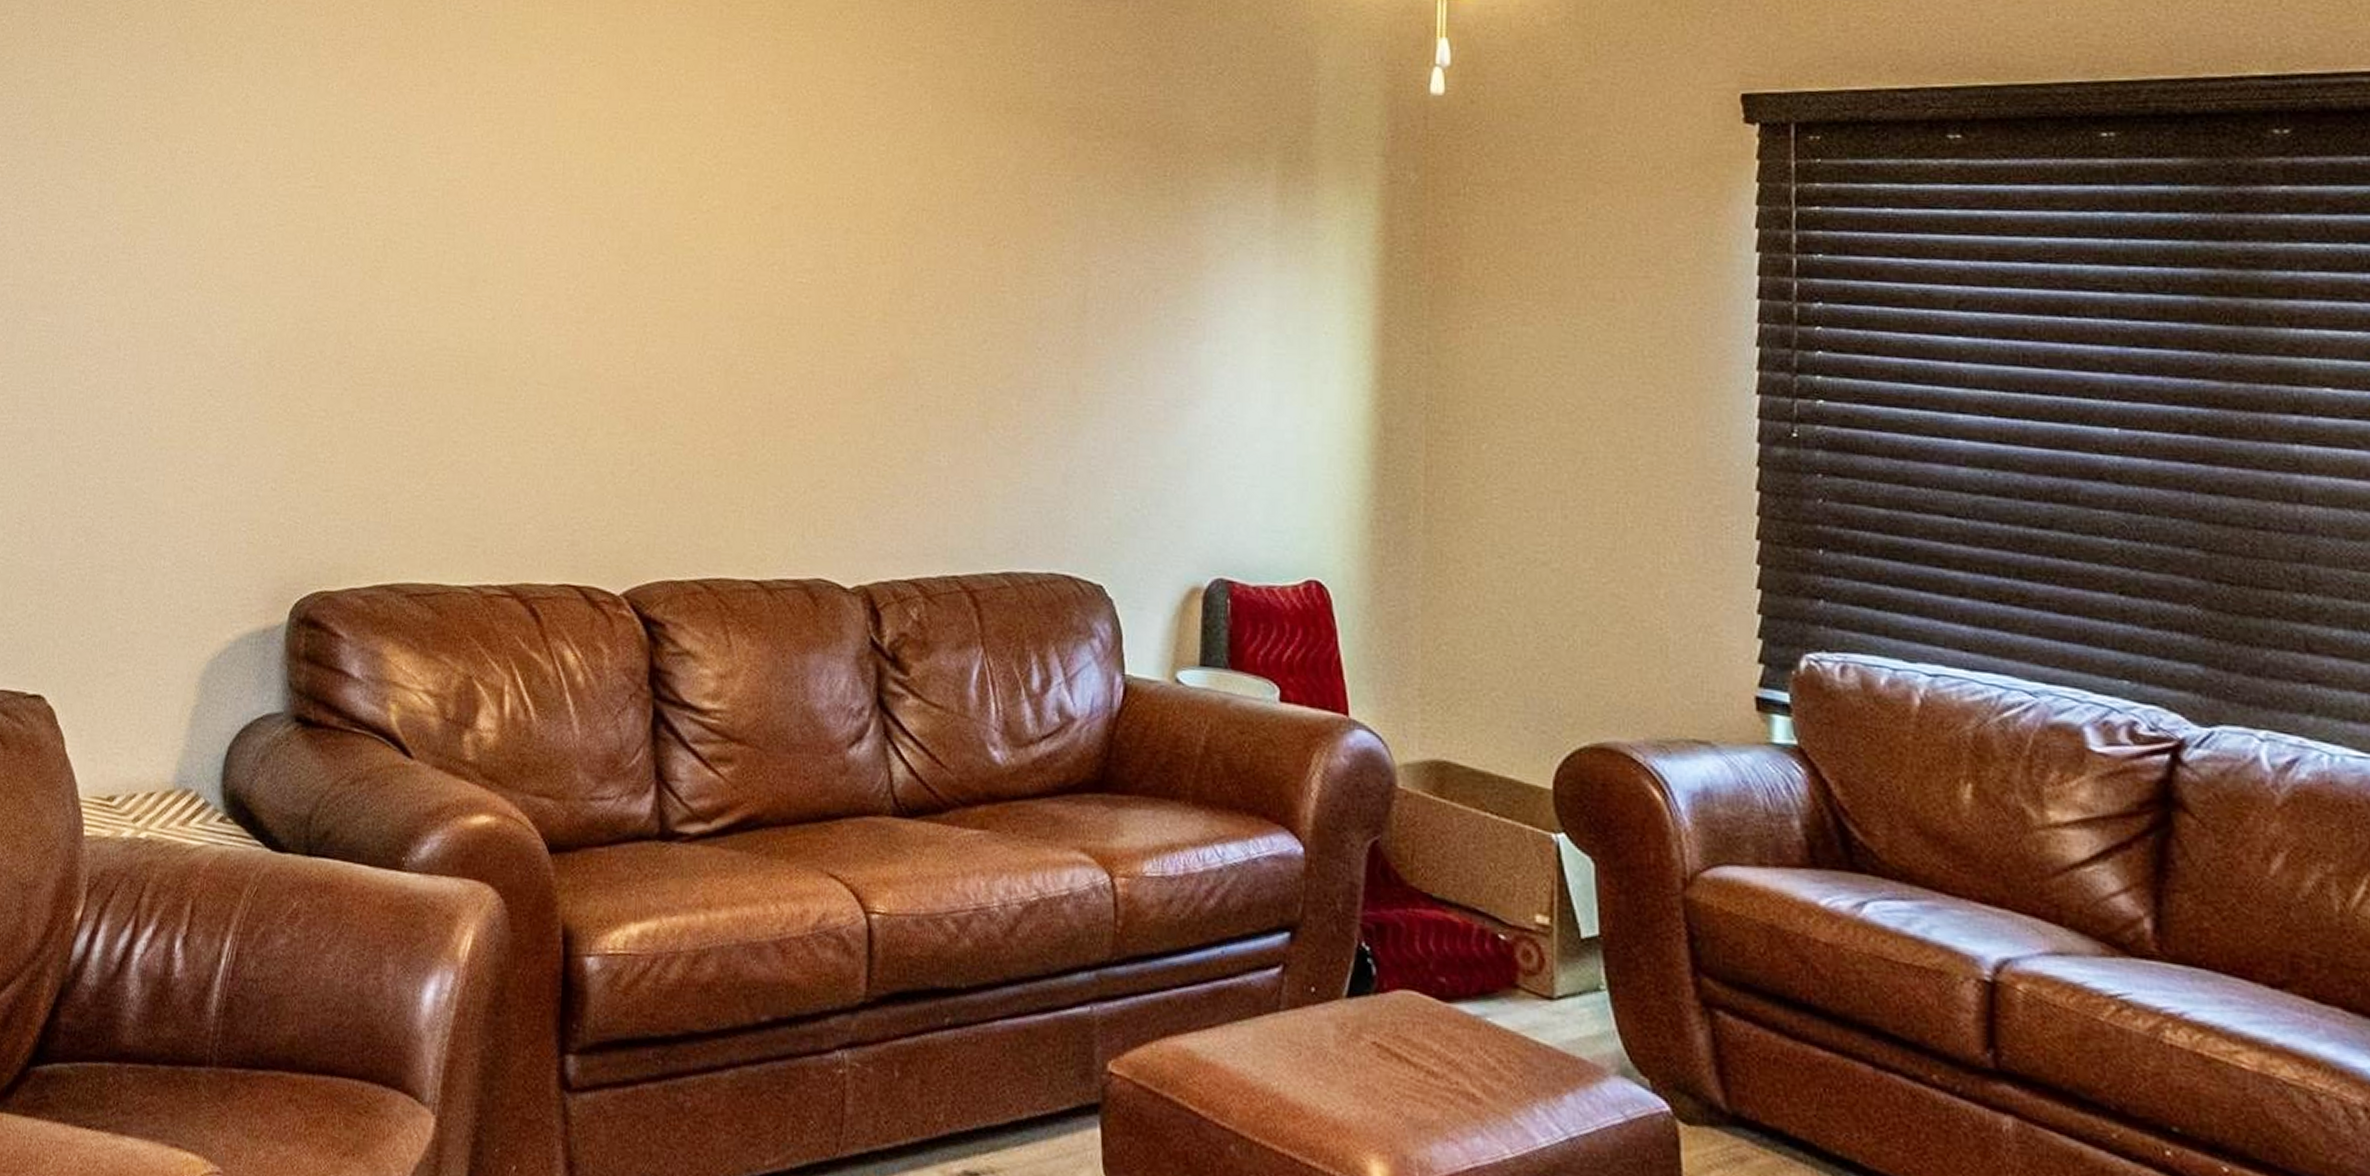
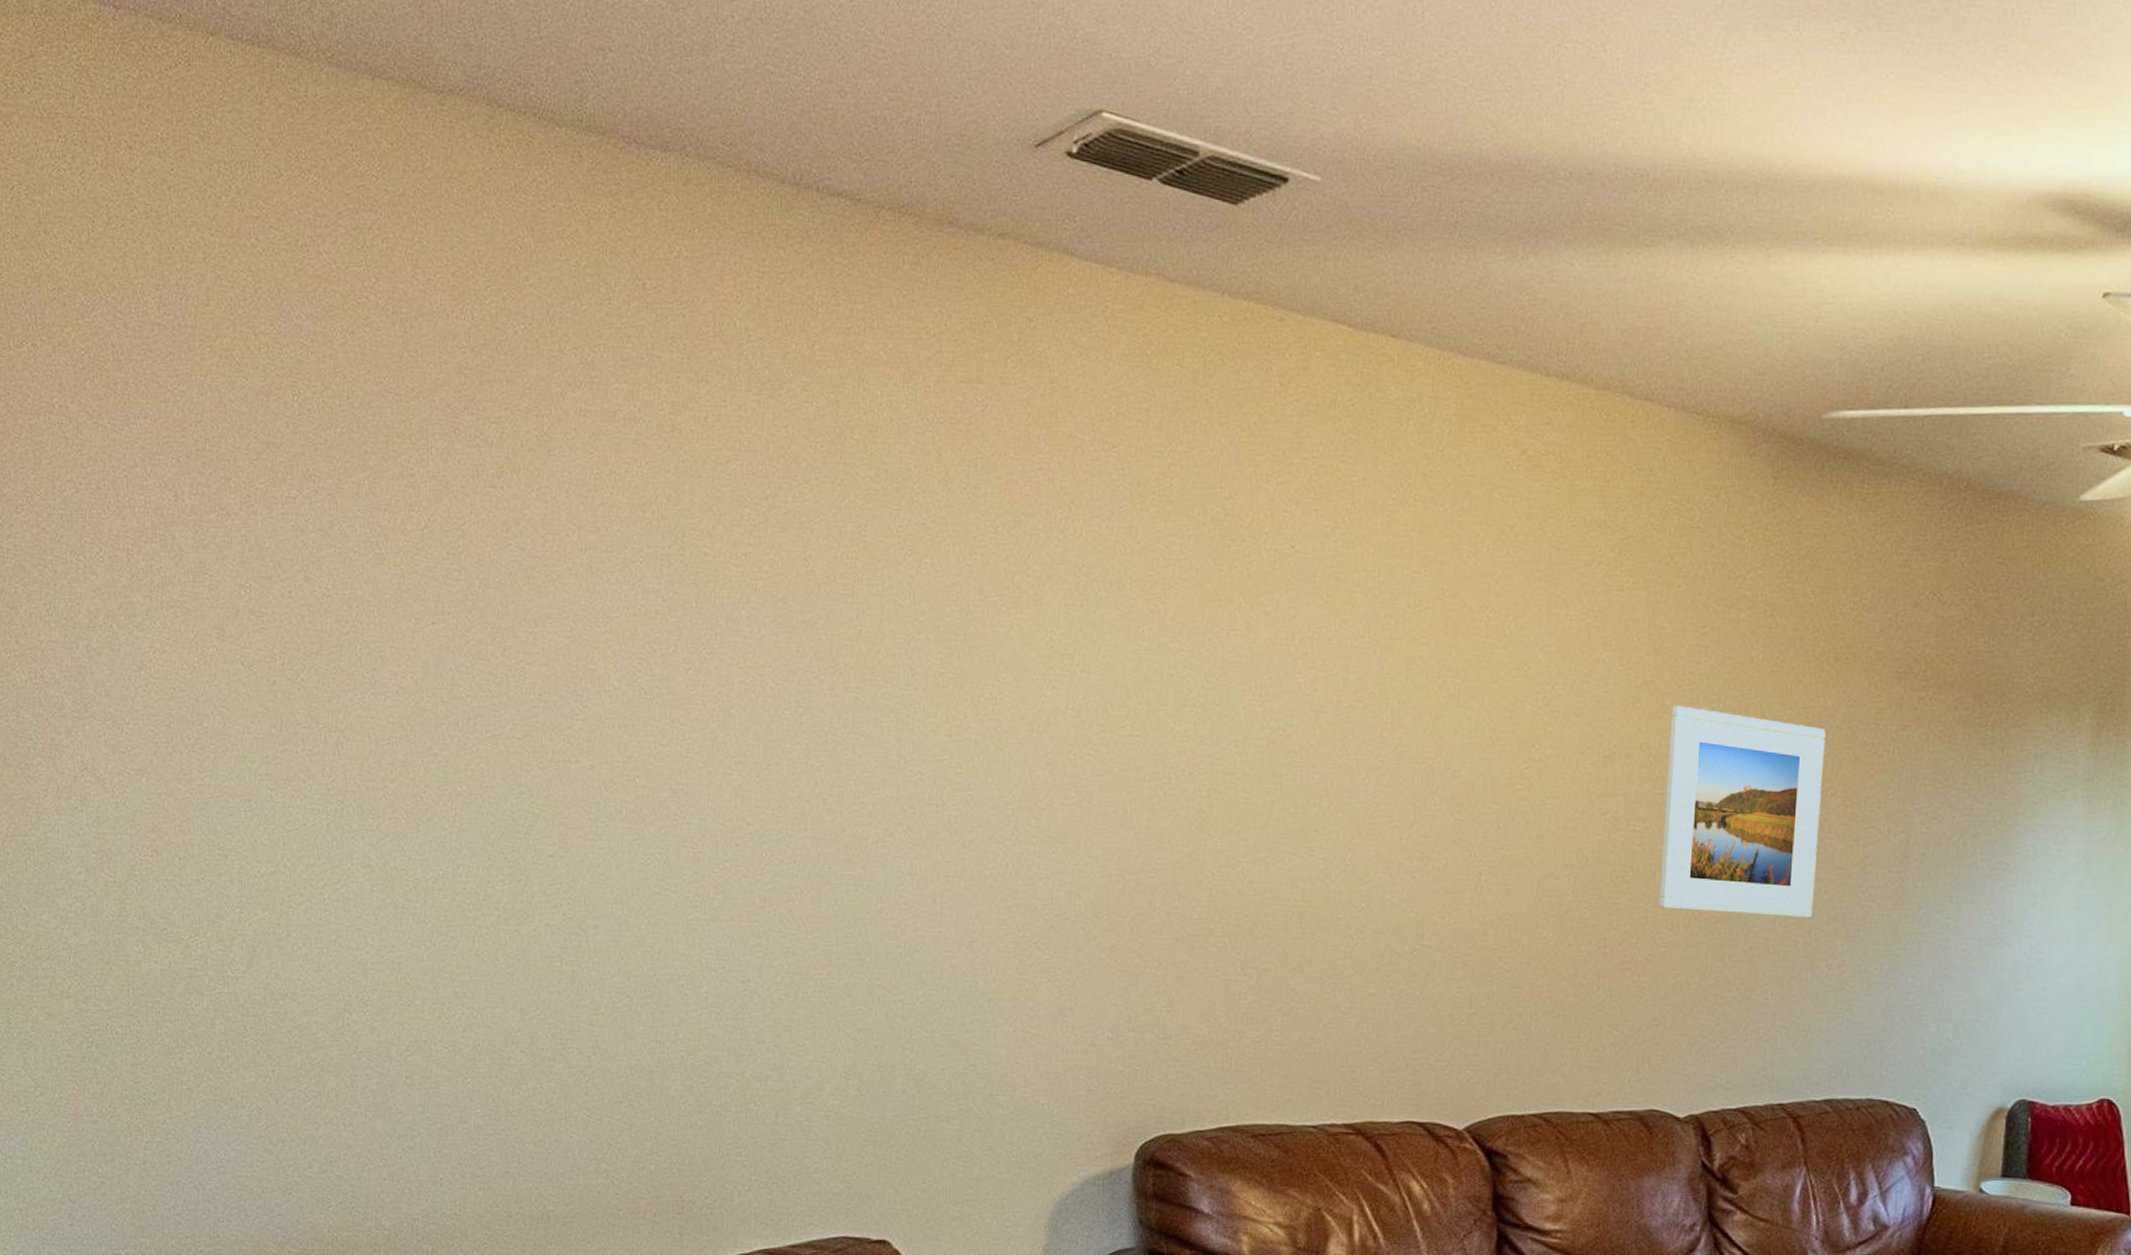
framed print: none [825,156,997,375] -> present [1658,705,1826,918]

